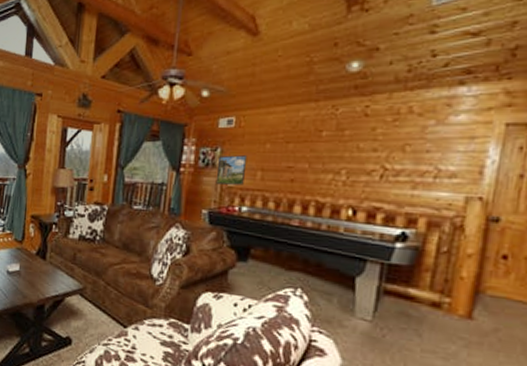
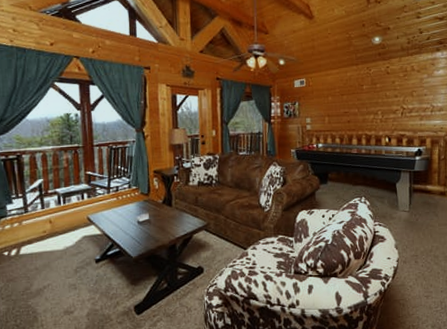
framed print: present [215,155,248,185] -> none [297,106,318,129]

